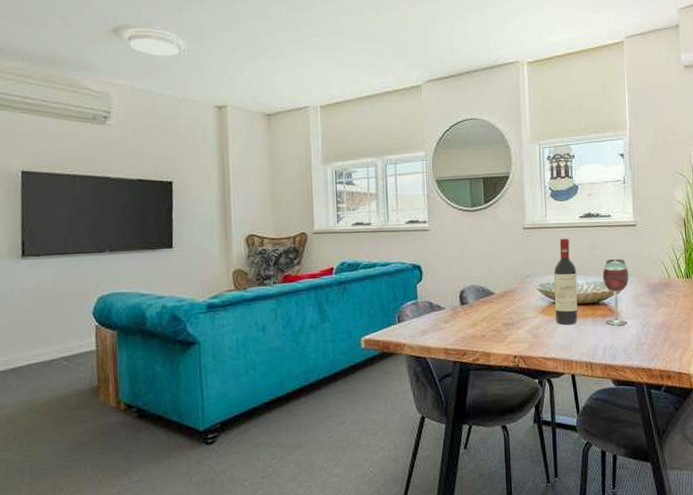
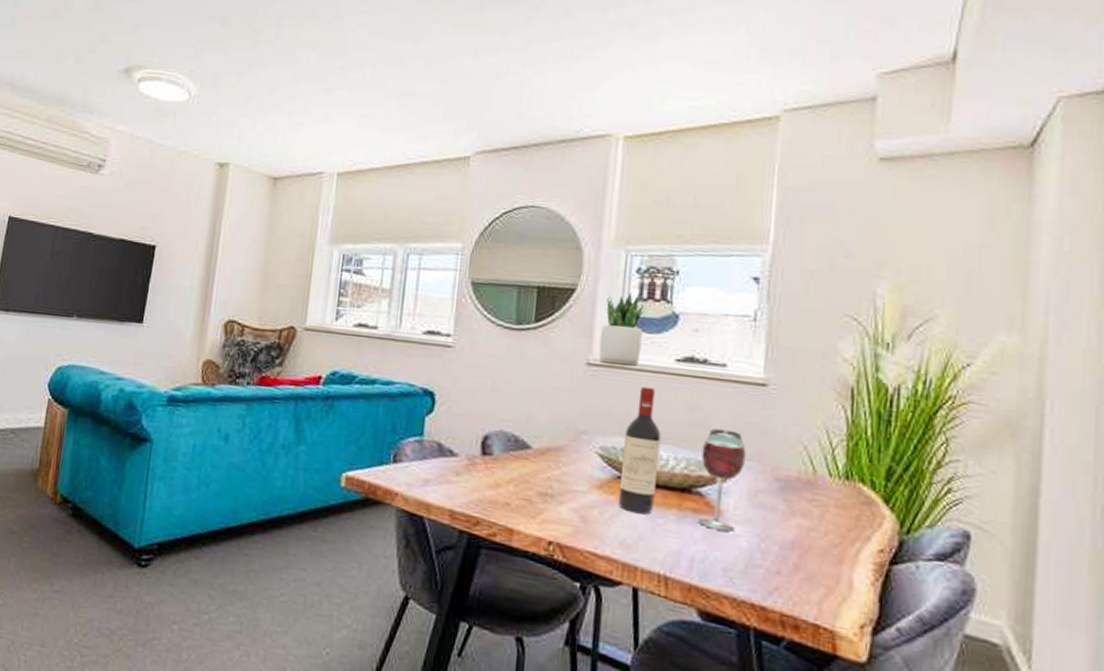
planter: none [529,174,557,227] -> present [599,292,645,368]

